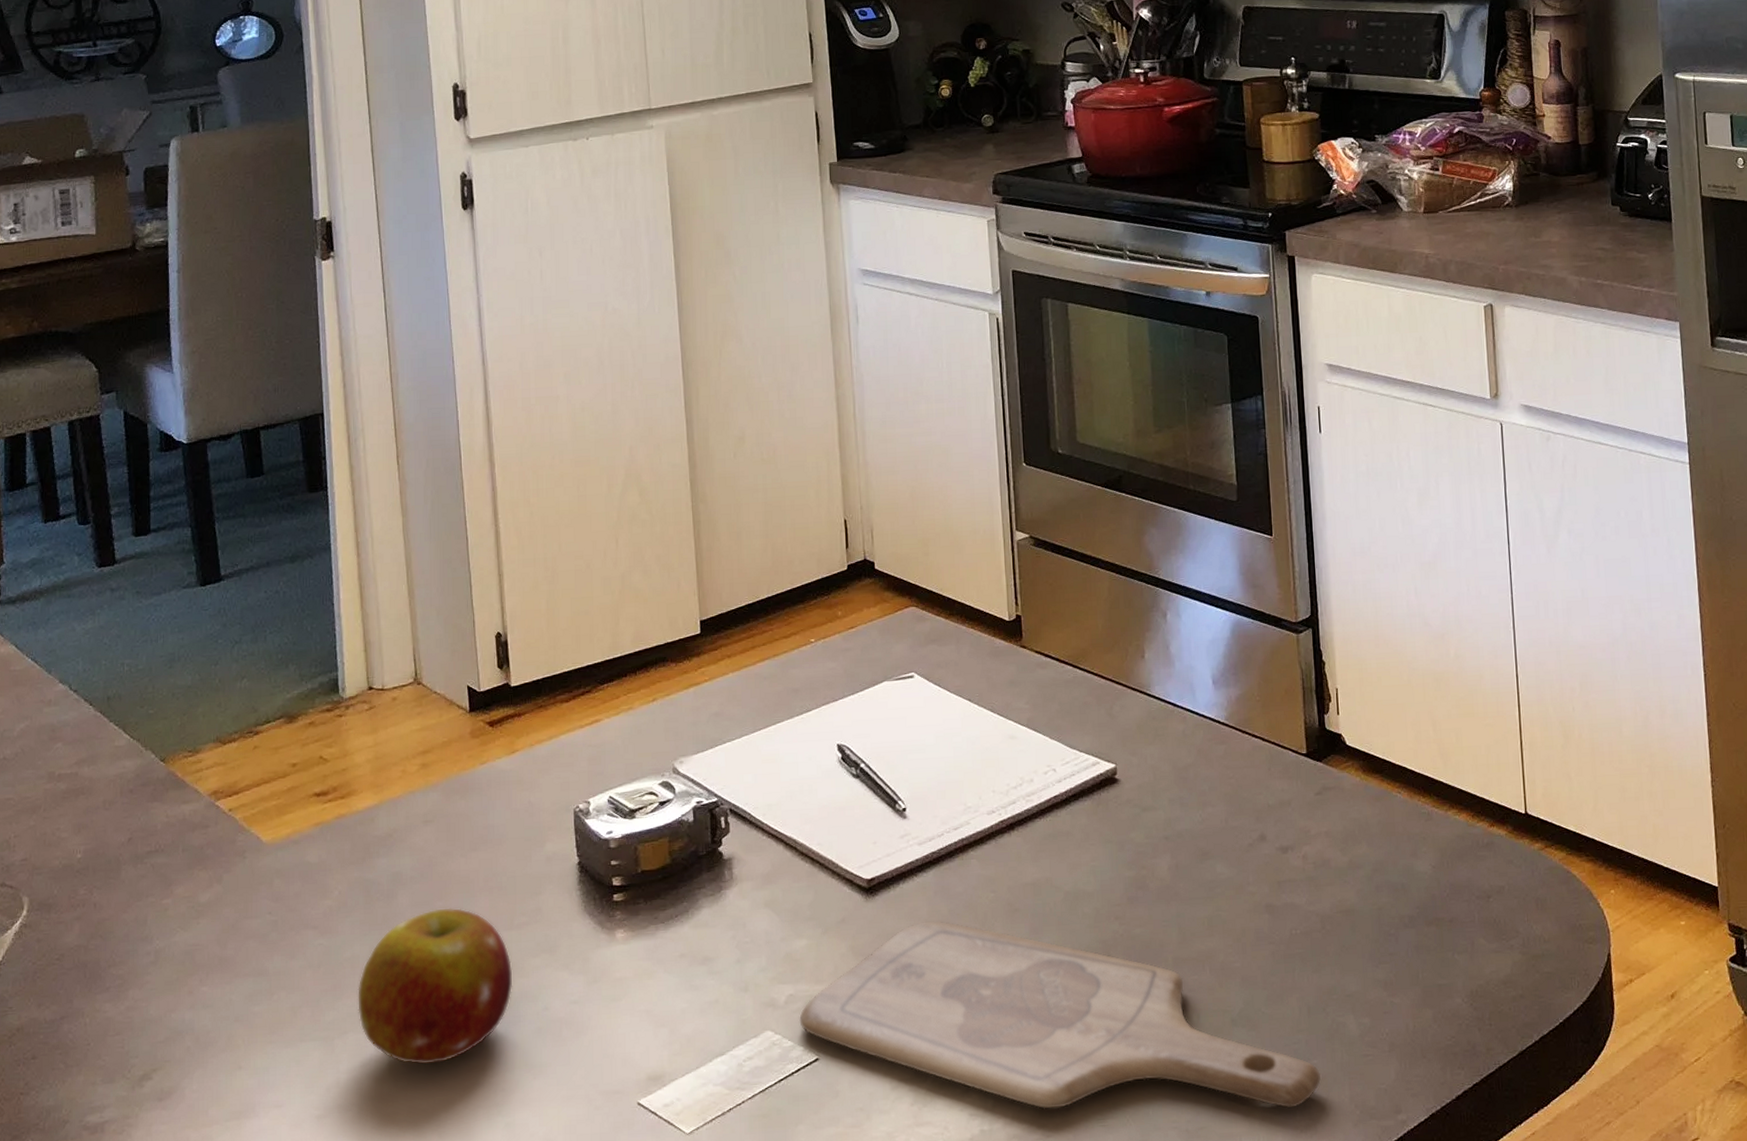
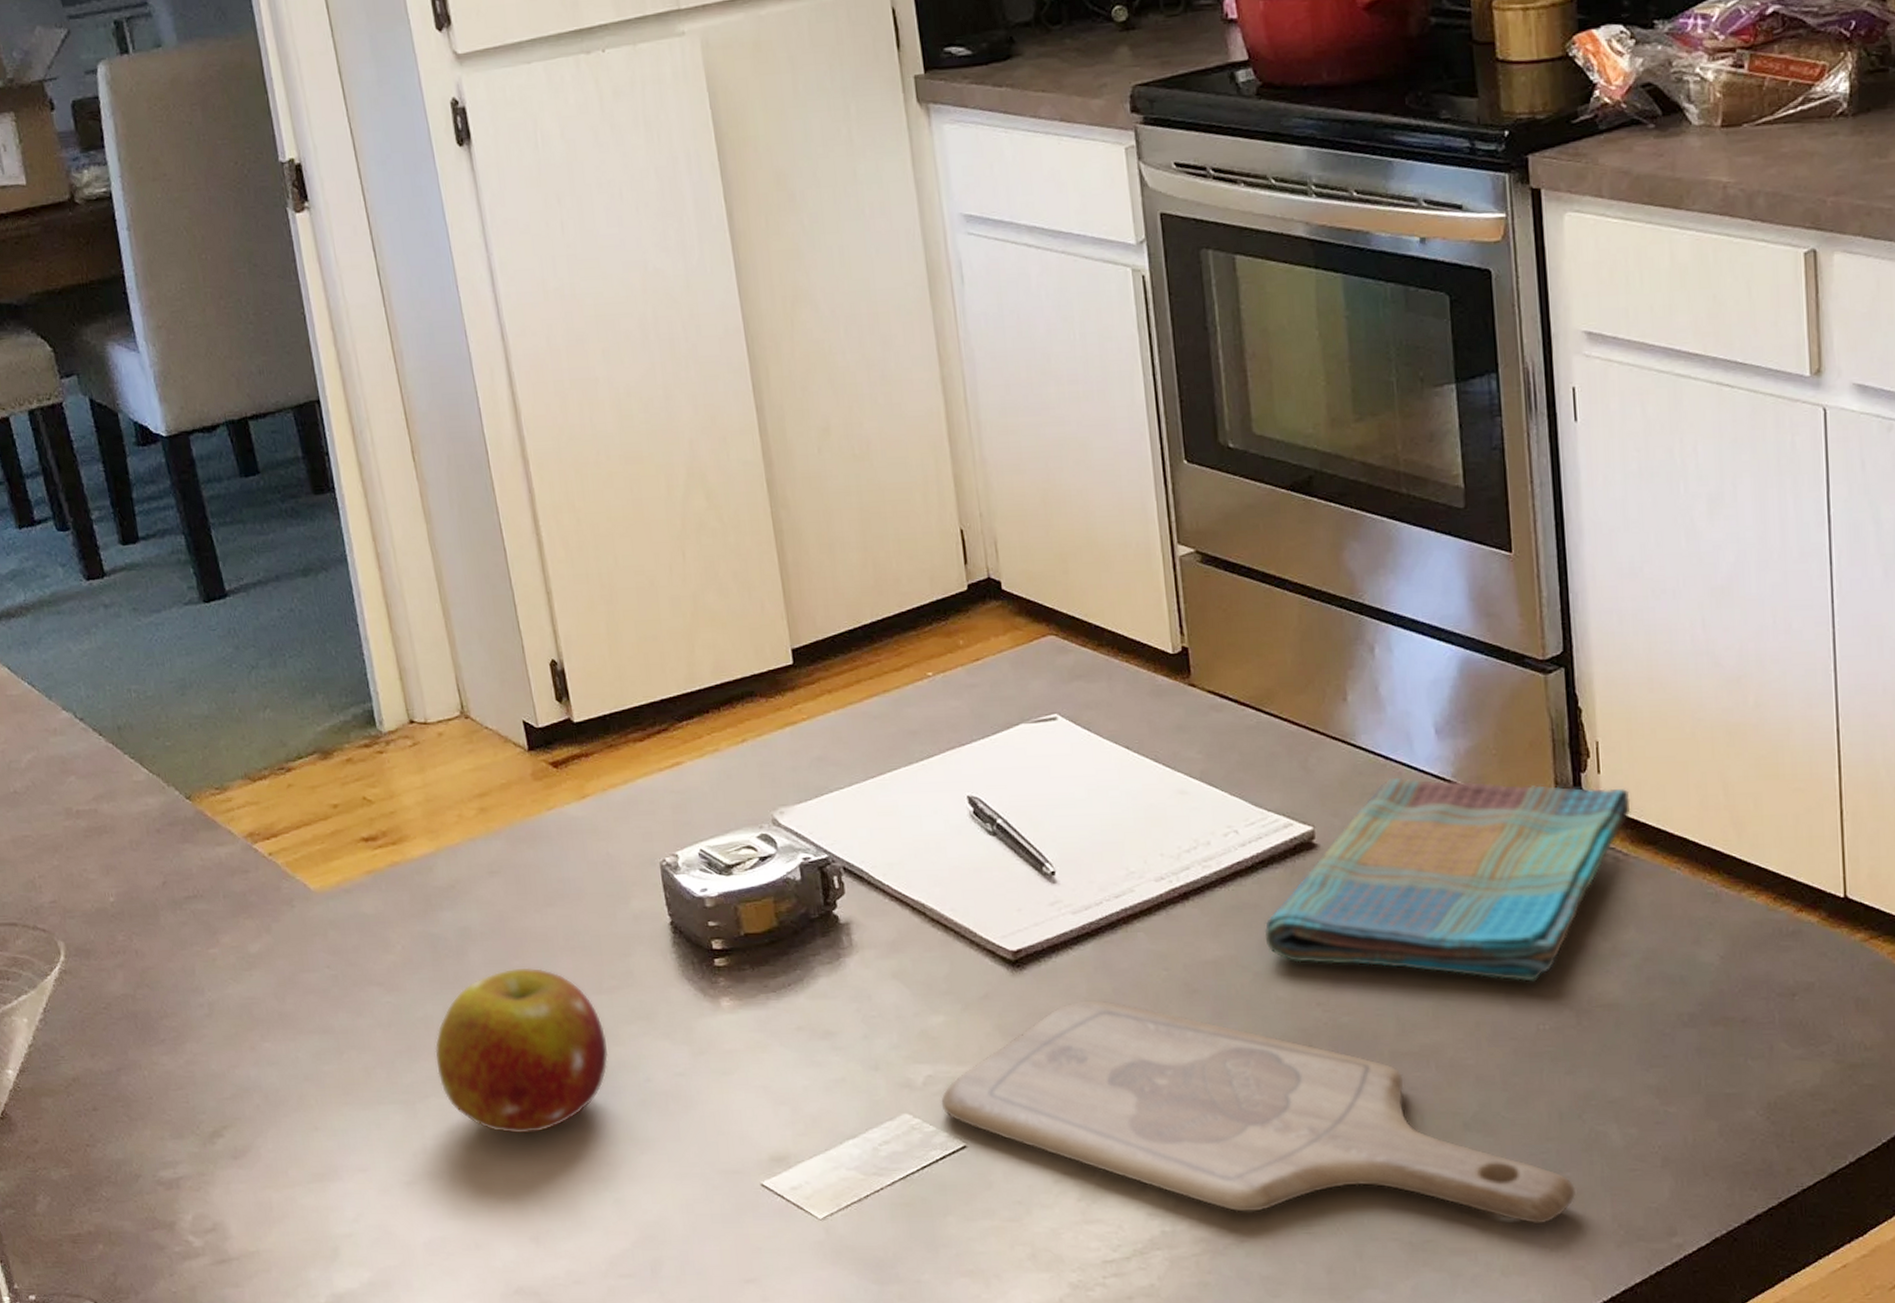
dish towel: none [1074,721,1363,893] -> present [1264,777,1631,982]

